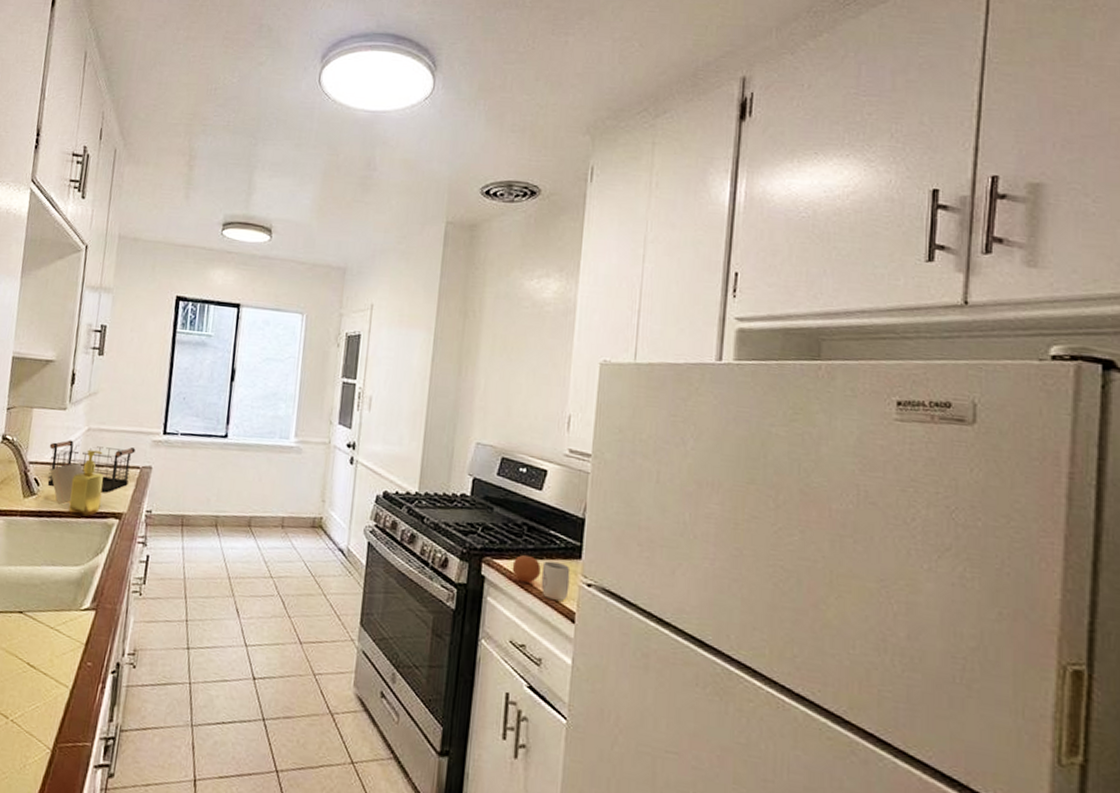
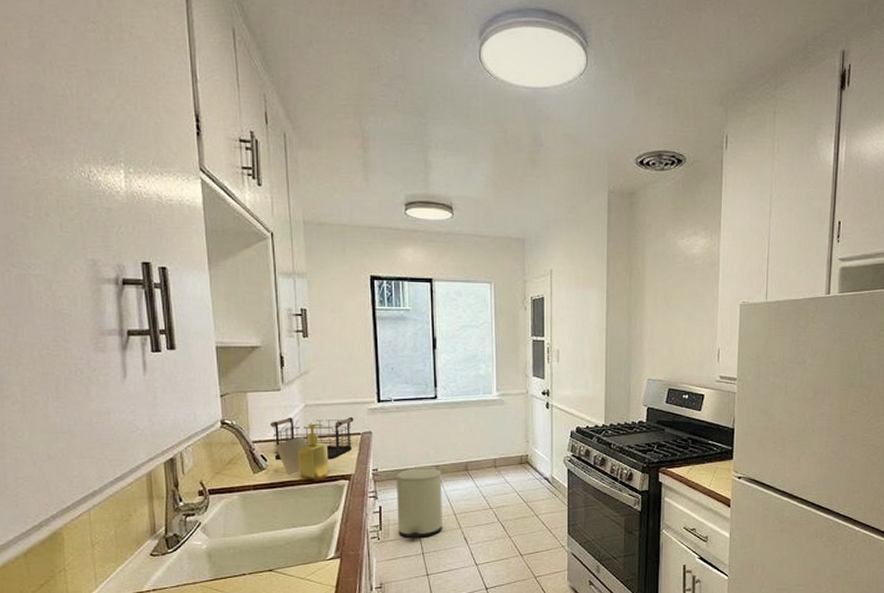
pedal bin: none [163,514,221,602] -> present [397,467,442,538]
fruit: present [512,554,541,583] -> none [682,461,703,483]
mug: present [541,560,571,602] -> none [704,464,725,493]

